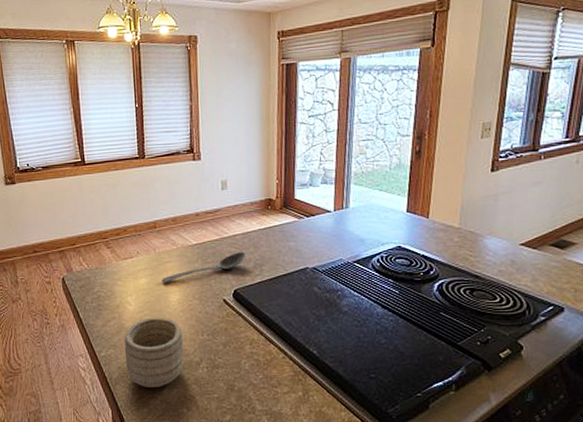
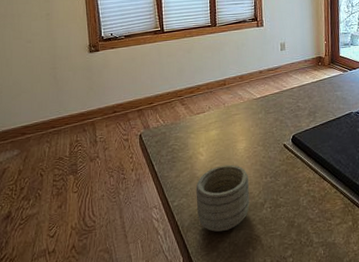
stirrer: present [162,251,246,283] -> none [230,101,302,133]

